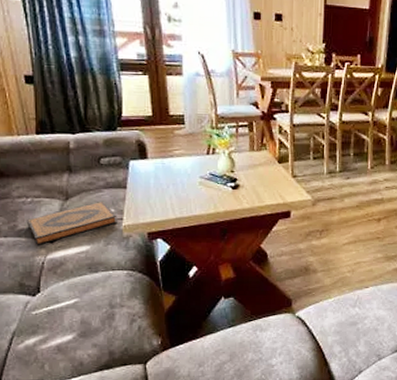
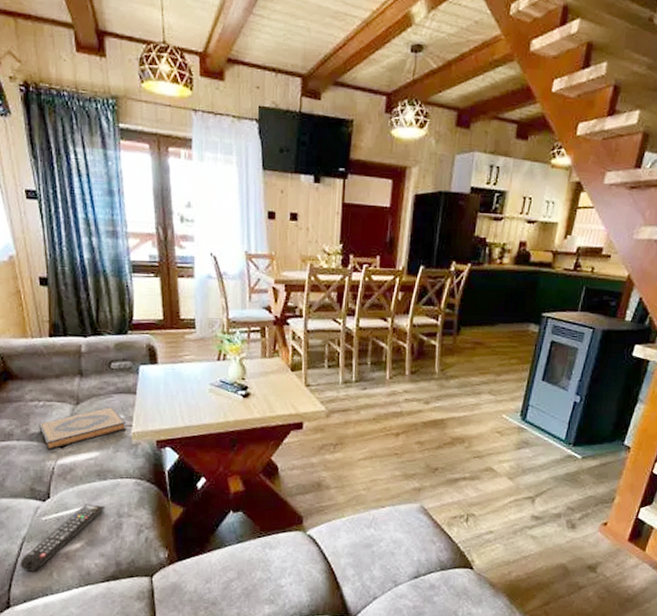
remote control: none [10,296,98,365] -> present [20,503,106,572]

